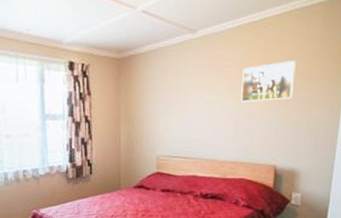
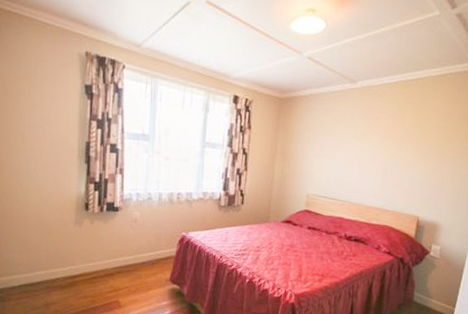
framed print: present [241,61,296,102] -> none [391,120,446,155]

